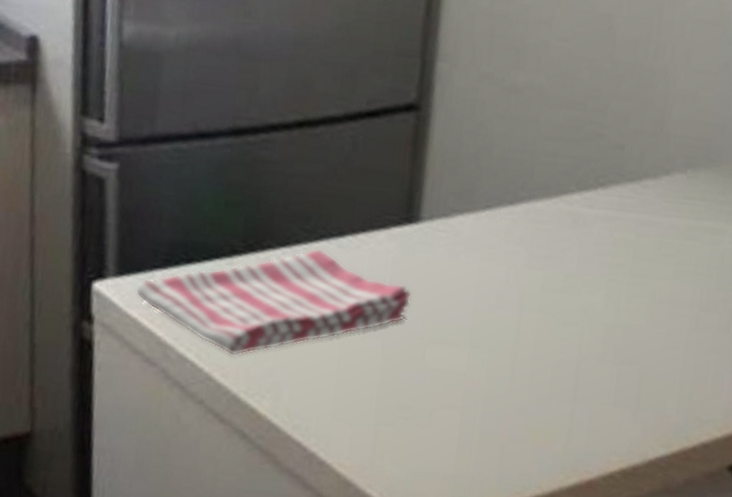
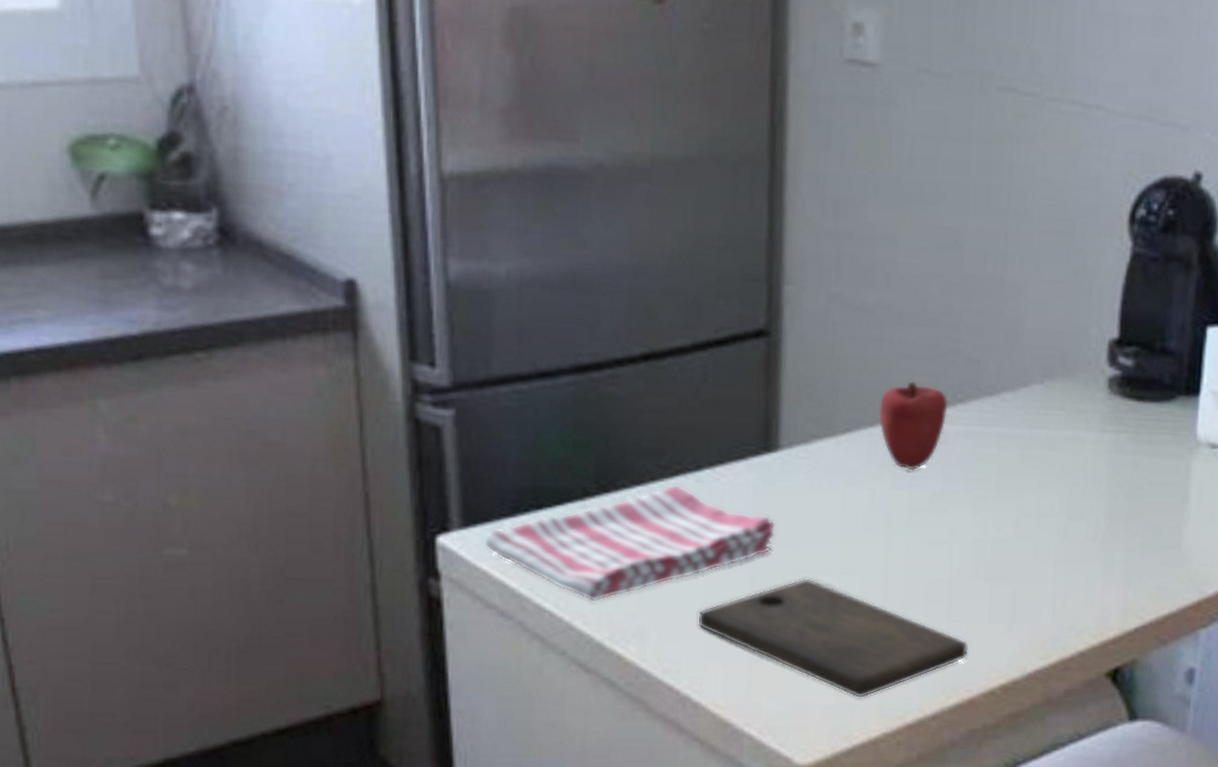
cutting board: none [328,348,591,471] -> present [697,578,969,699]
apple: none [519,163,590,251] -> present [878,381,948,471]

